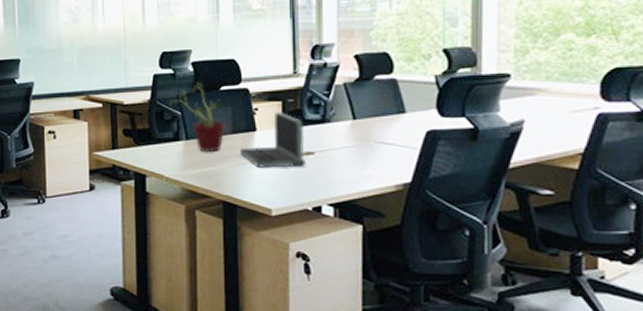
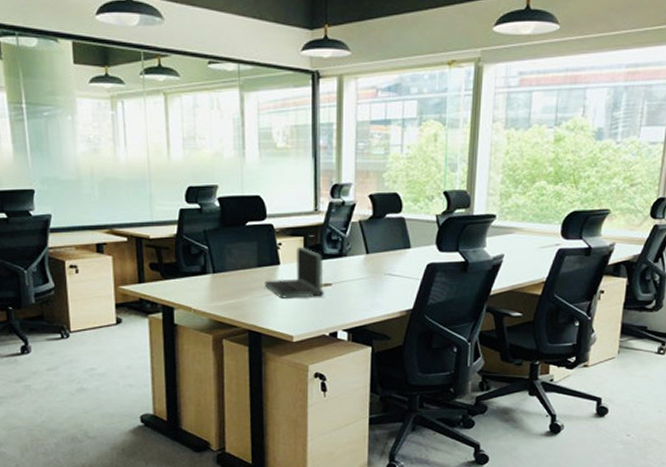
potted plant: present [168,81,226,153] -> none [195,217,252,286]

